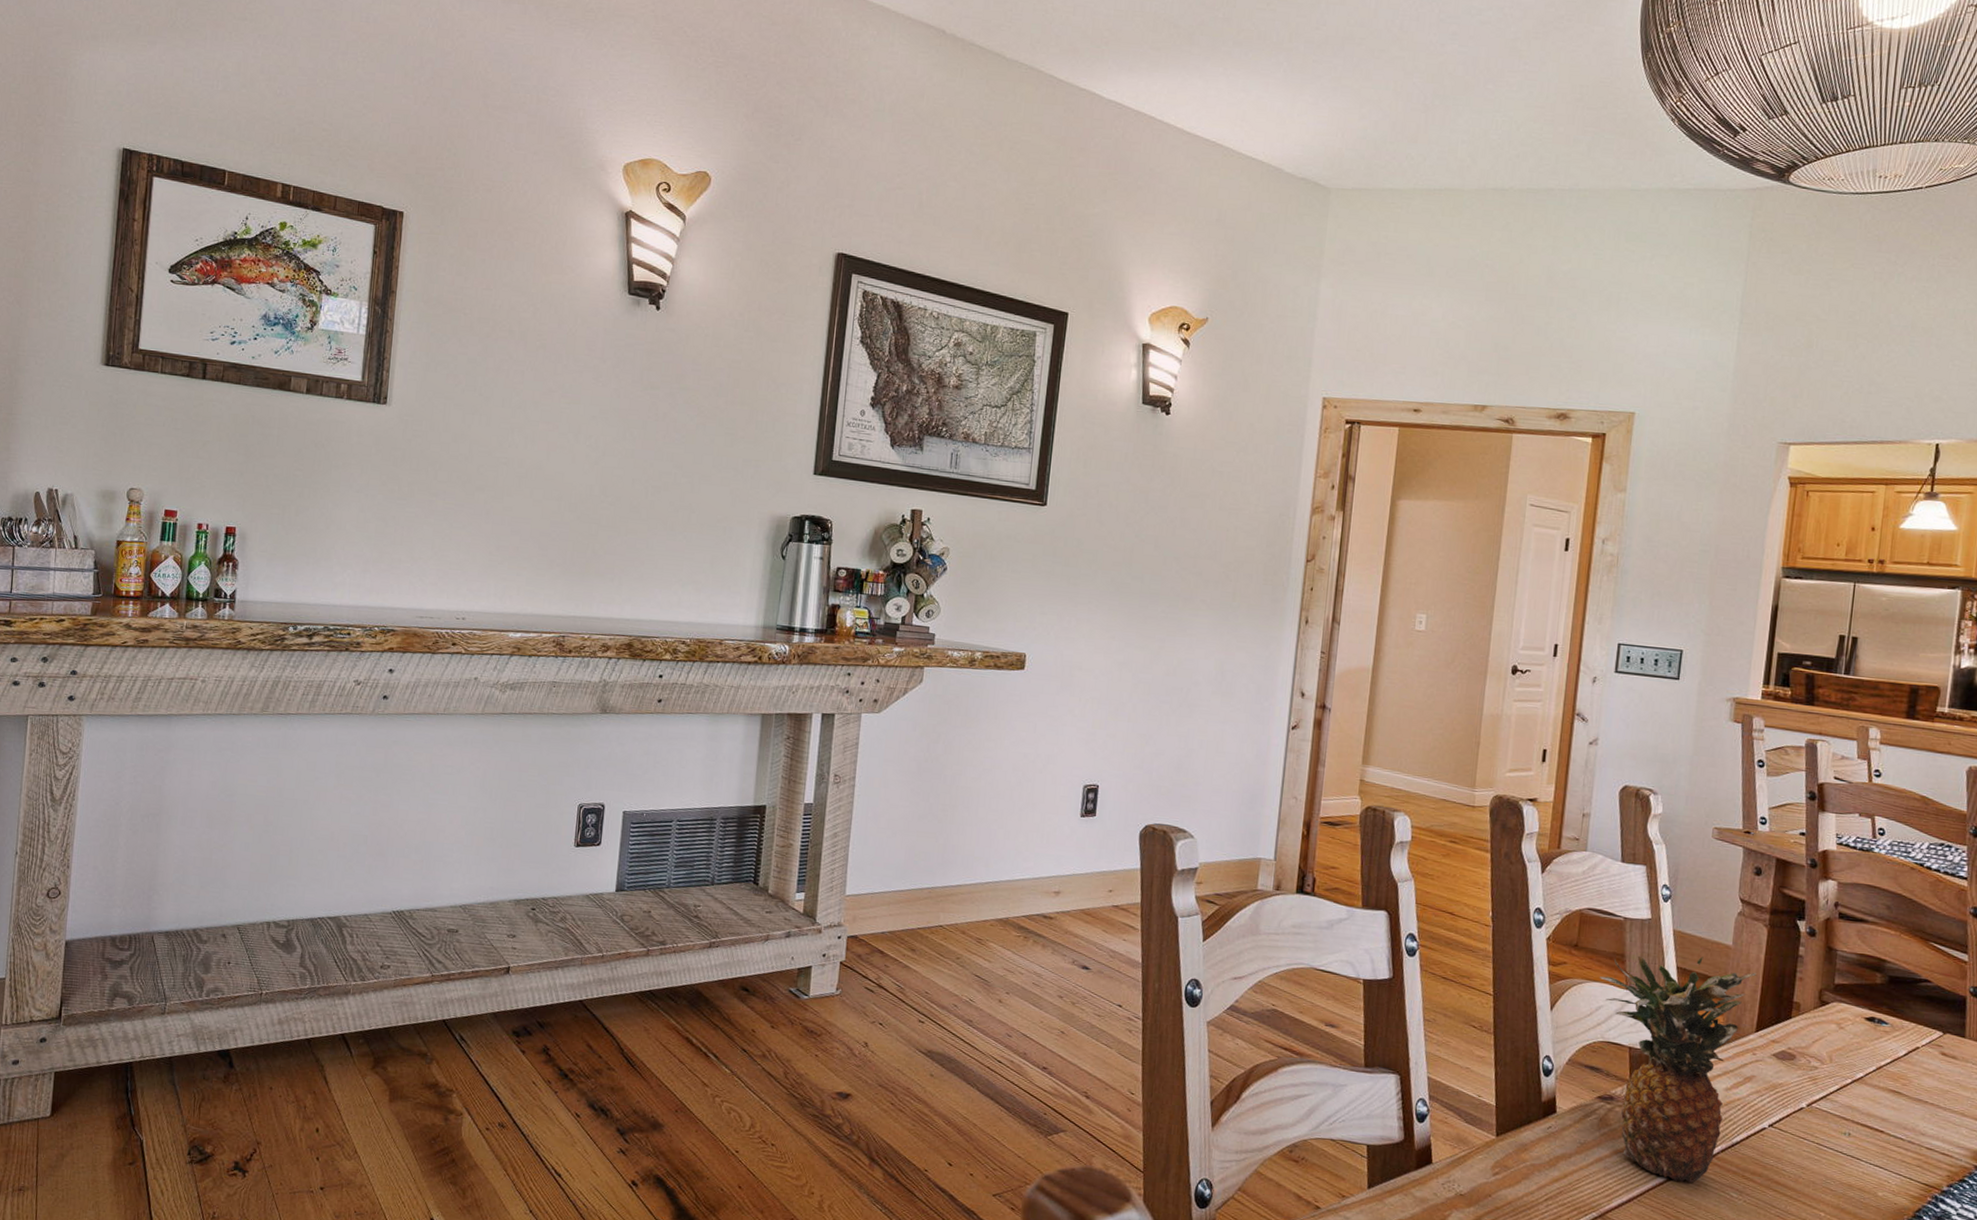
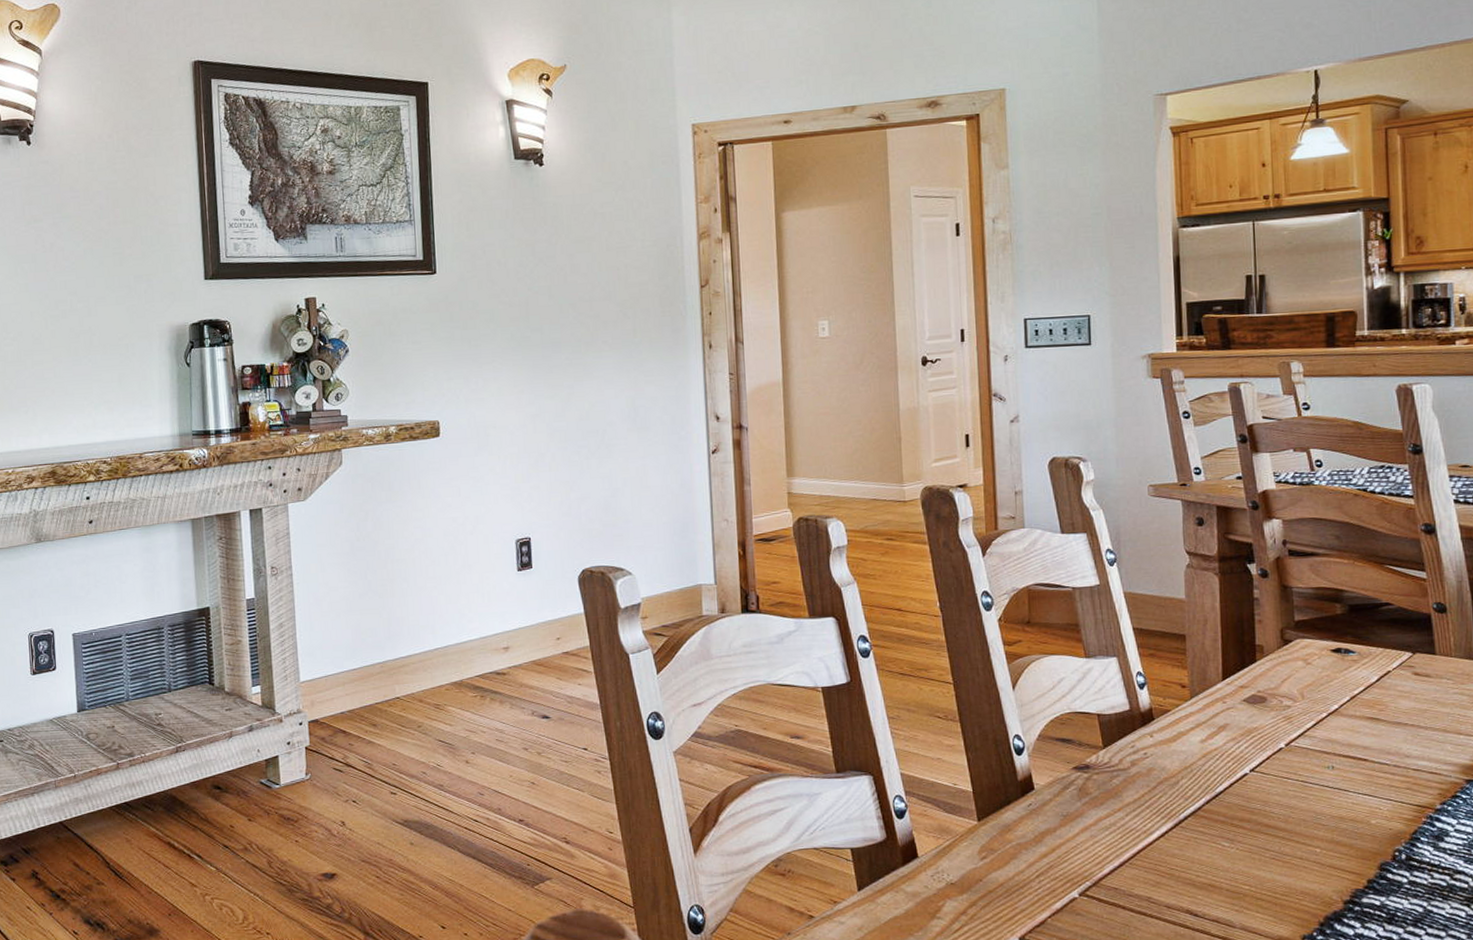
fruit: present [1599,955,1757,1184] -> none [1056,614,1214,839]

